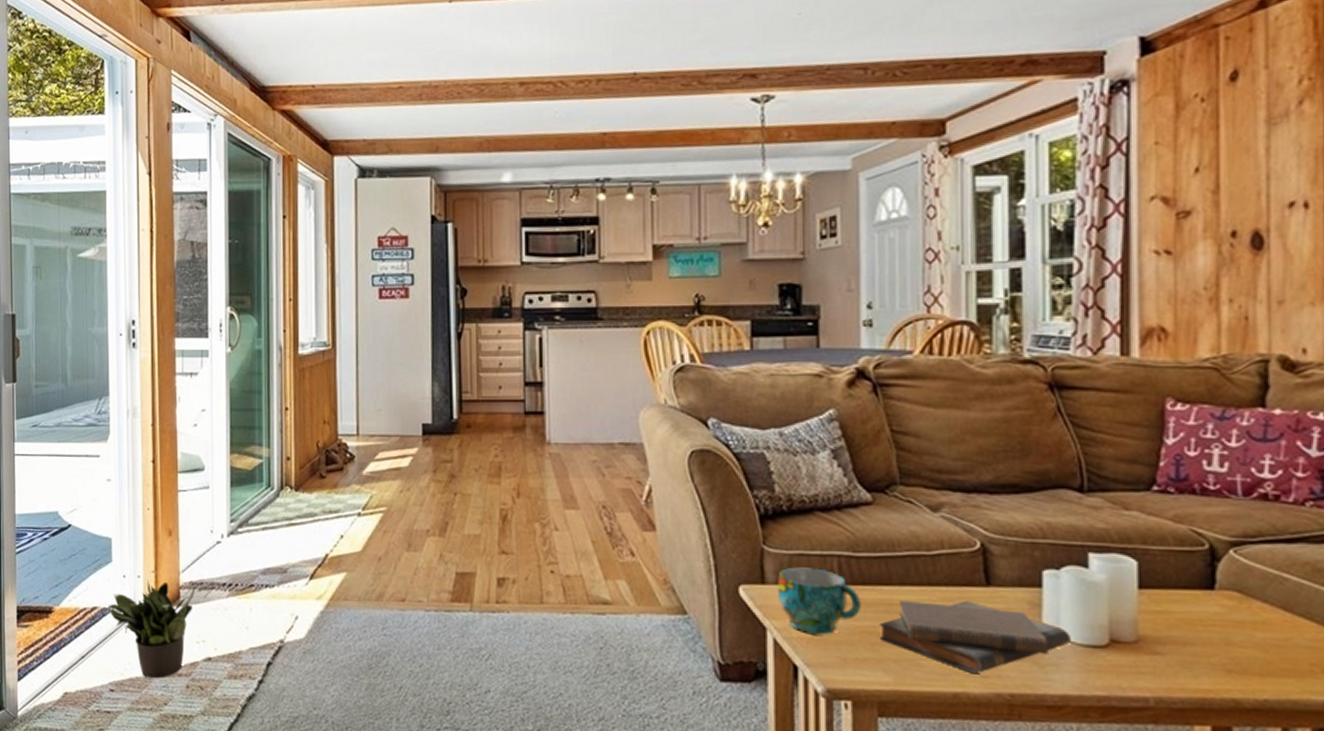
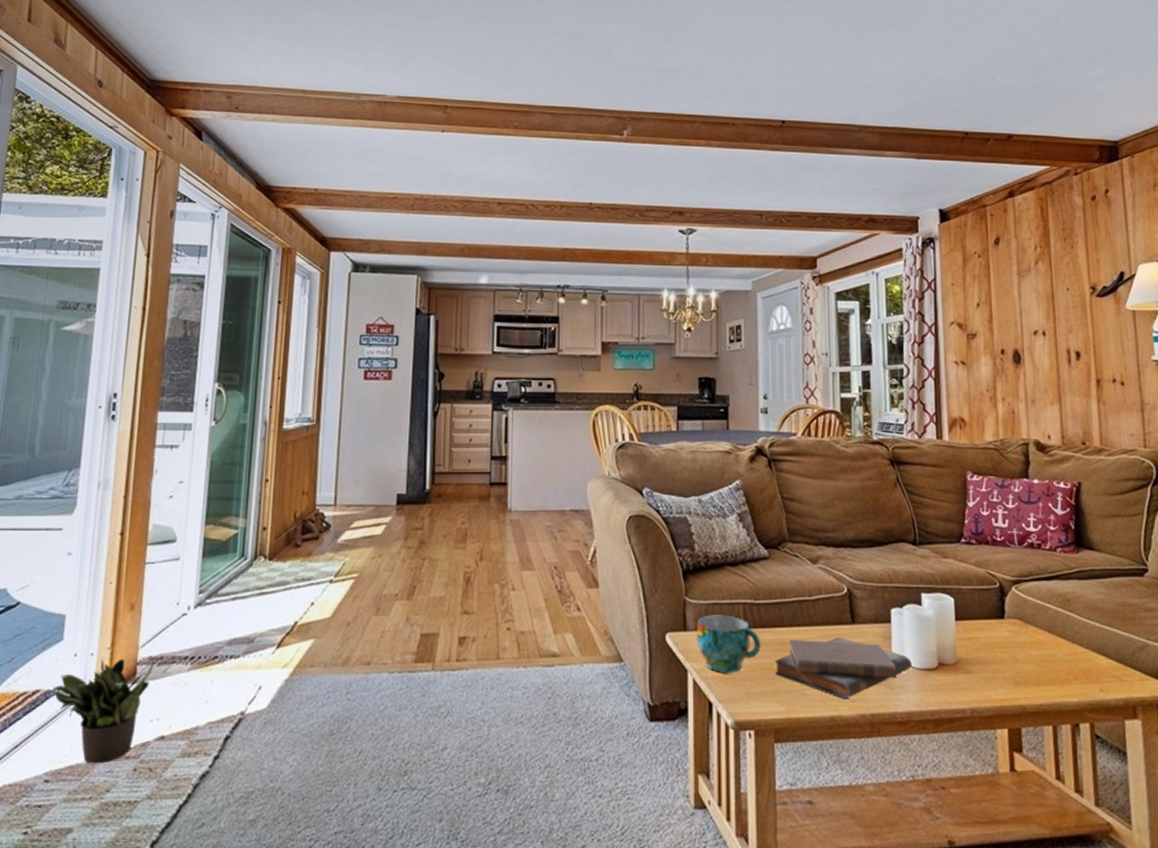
kettle: none [539,295,564,321] -> present [506,380,527,403]

